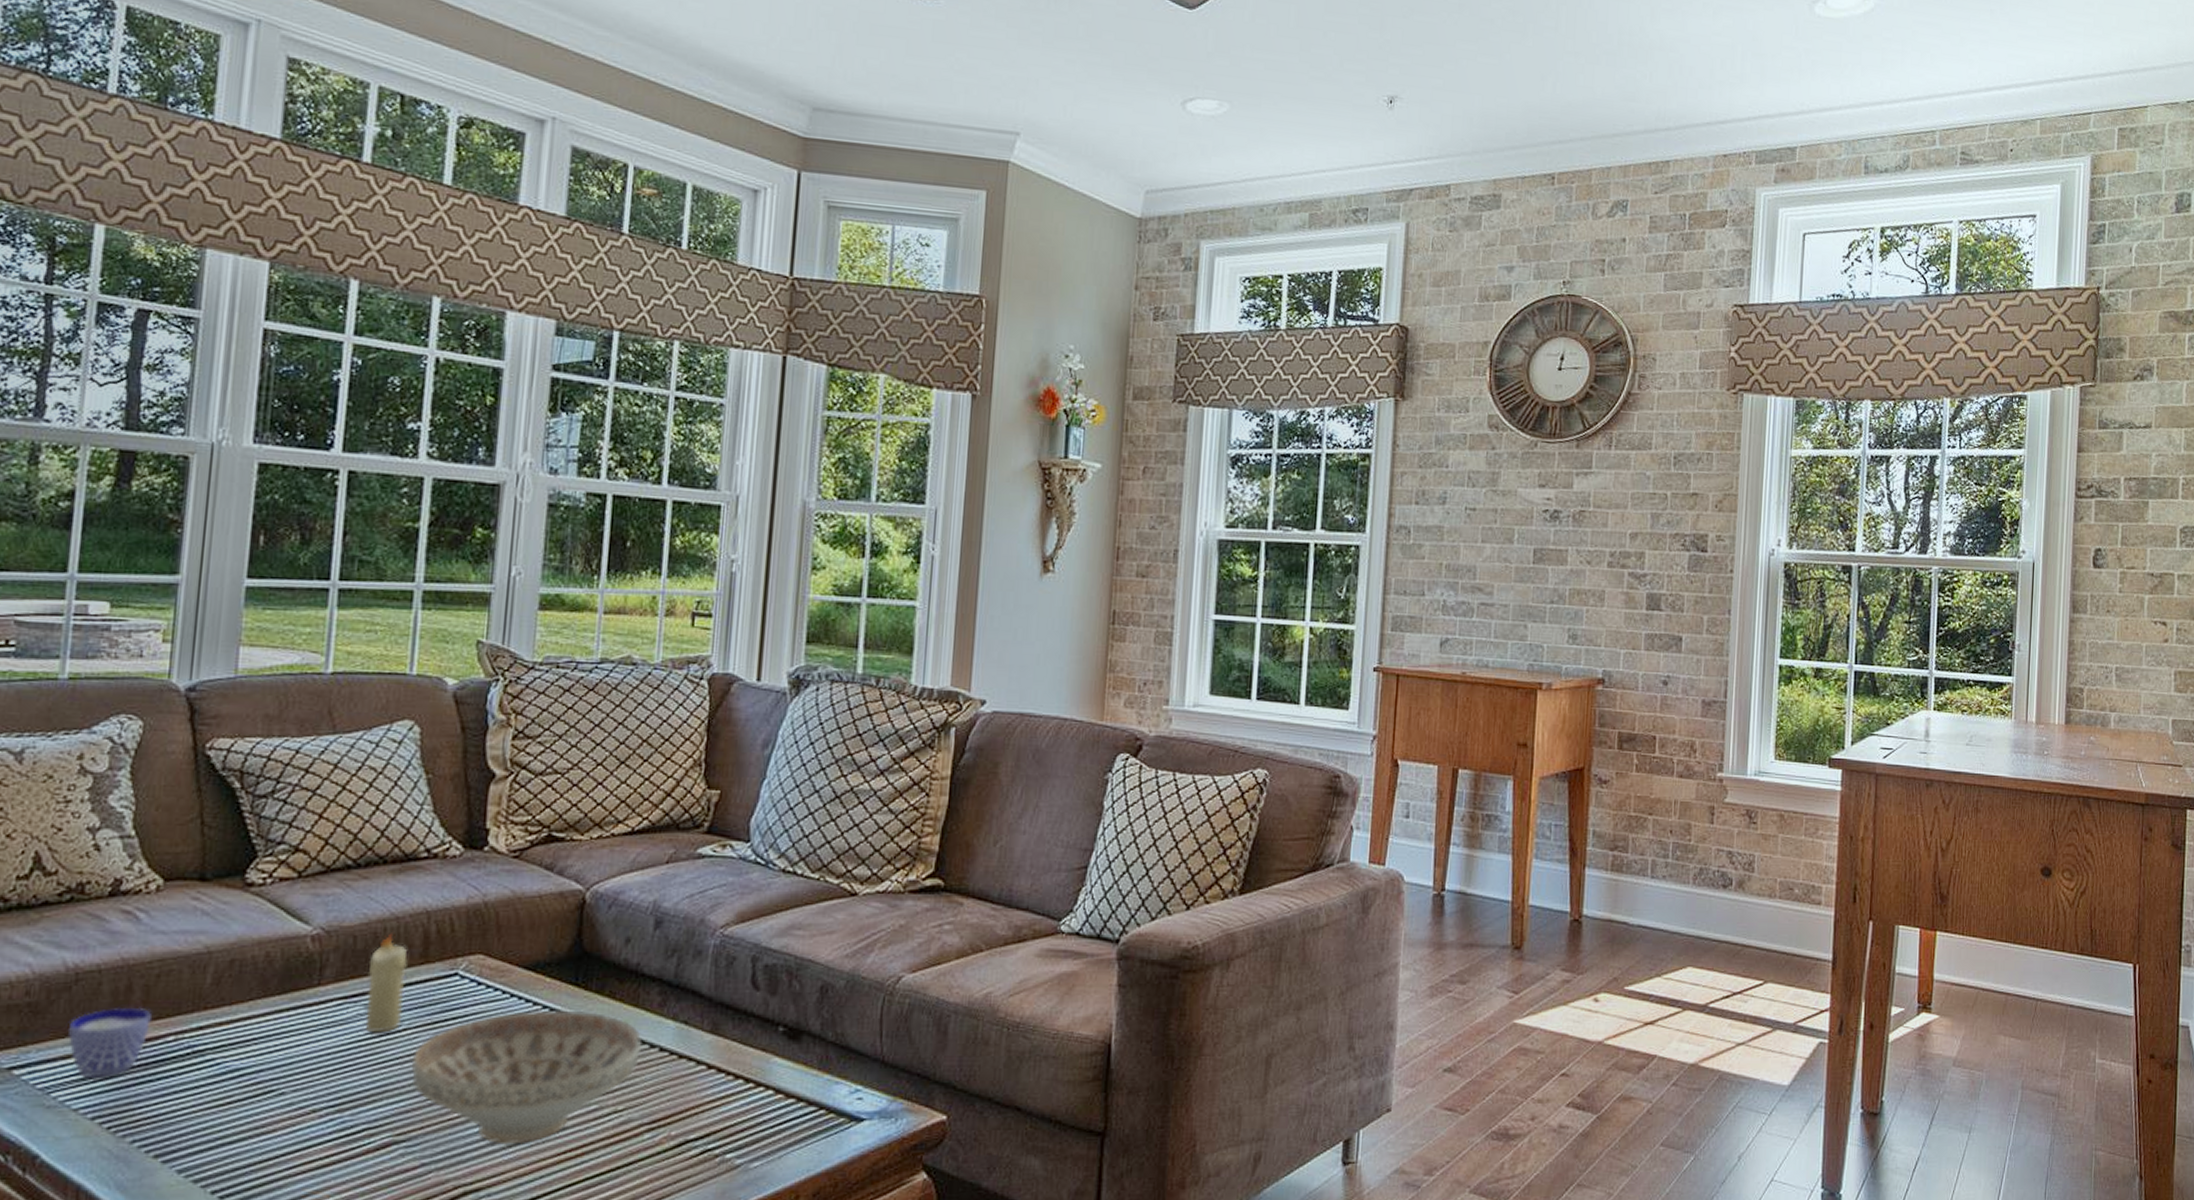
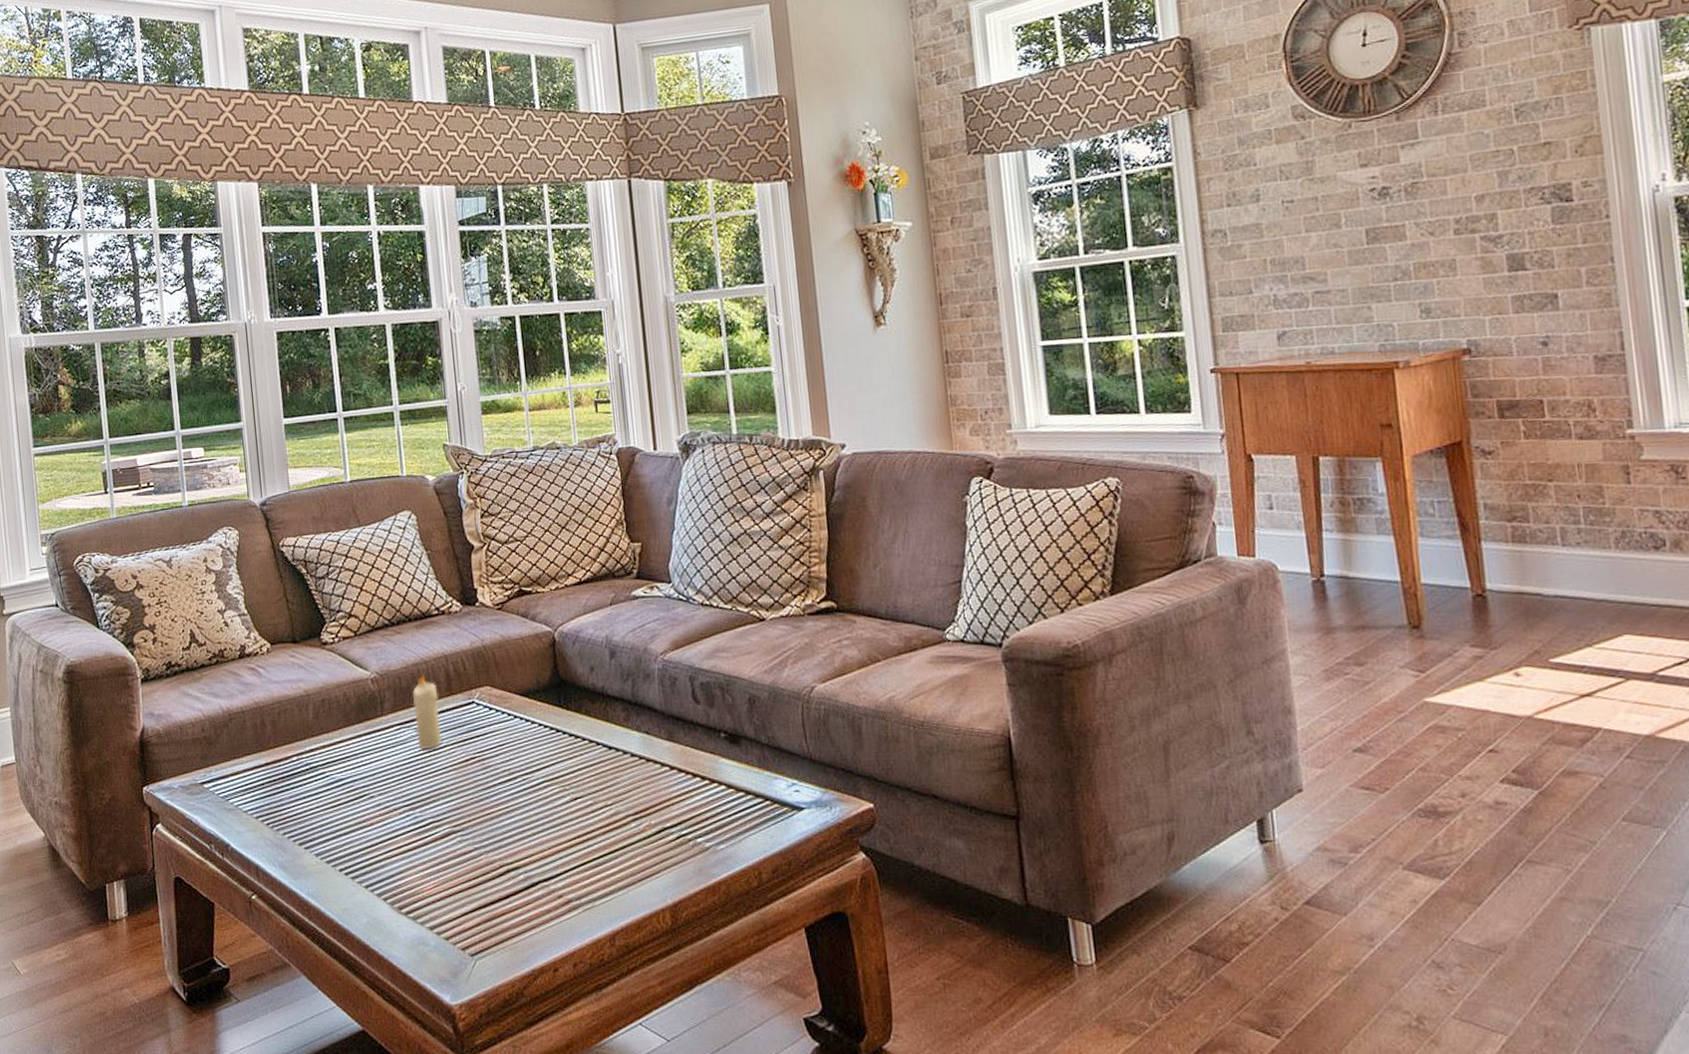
cup: present [68,1007,152,1078] -> none [231,736,281,789]
decorative bowl: present [411,1010,642,1145] -> none [453,726,618,833]

